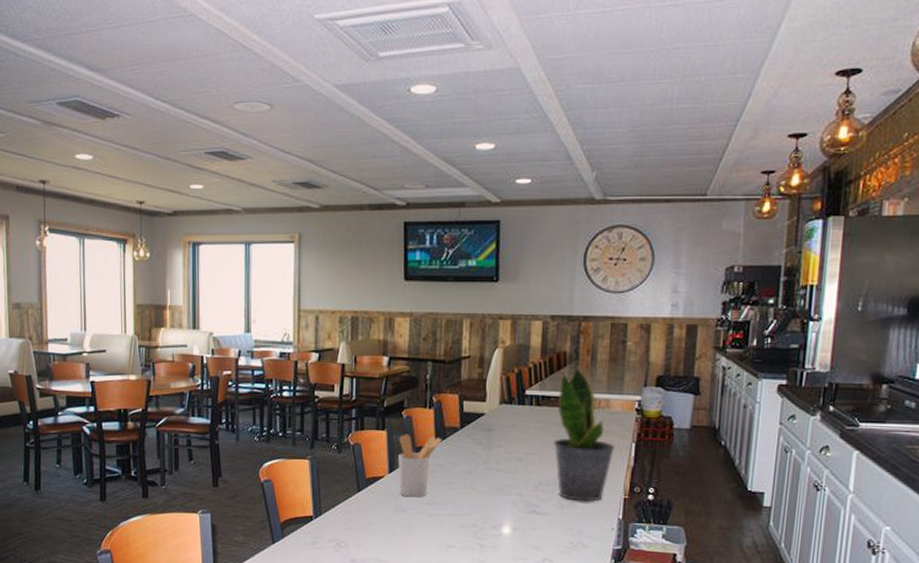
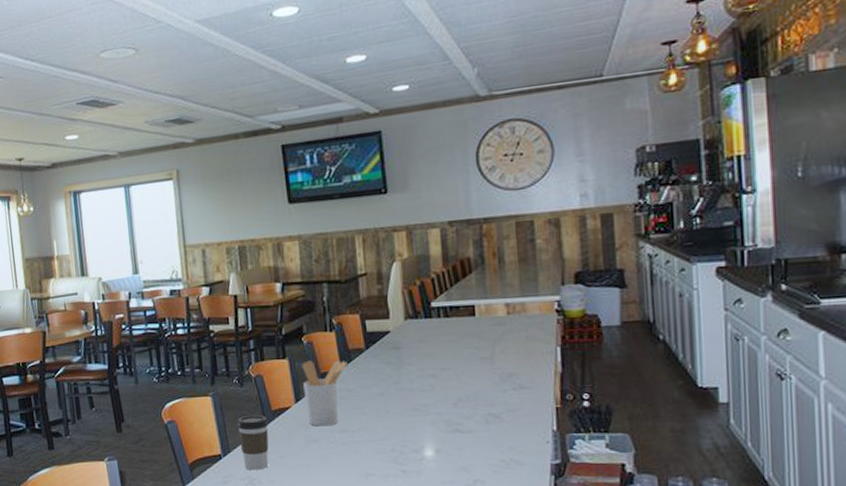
coffee cup: none [331,481,361,534] -> present [236,415,269,470]
potted plant: present [554,367,615,503] -> none [467,272,538,416]

